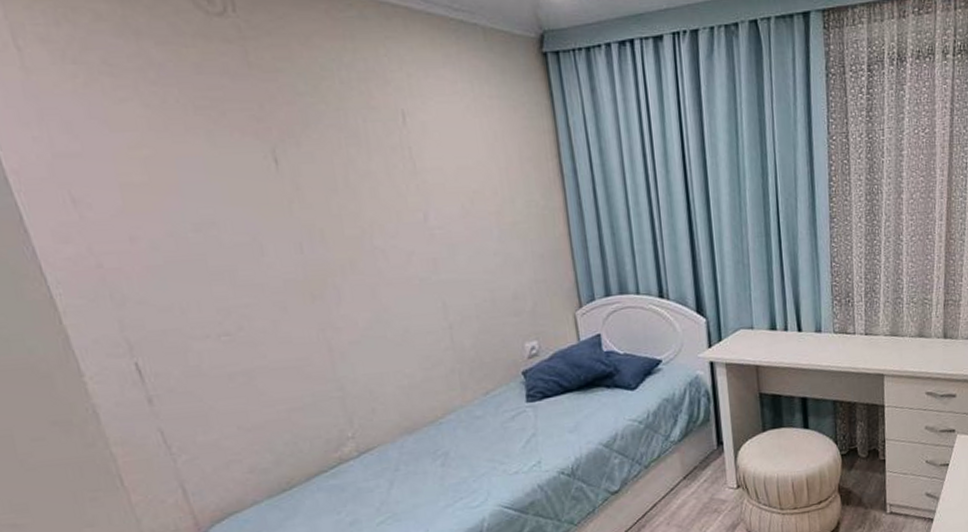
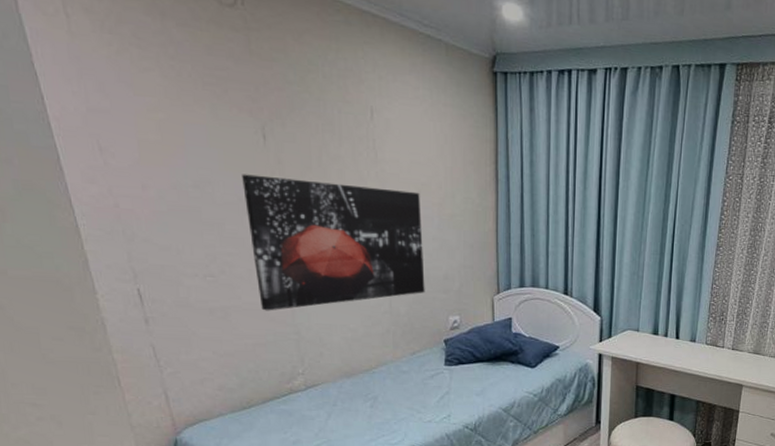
wall art: none [253,201,492,368] -> present [242,174,425,311]

